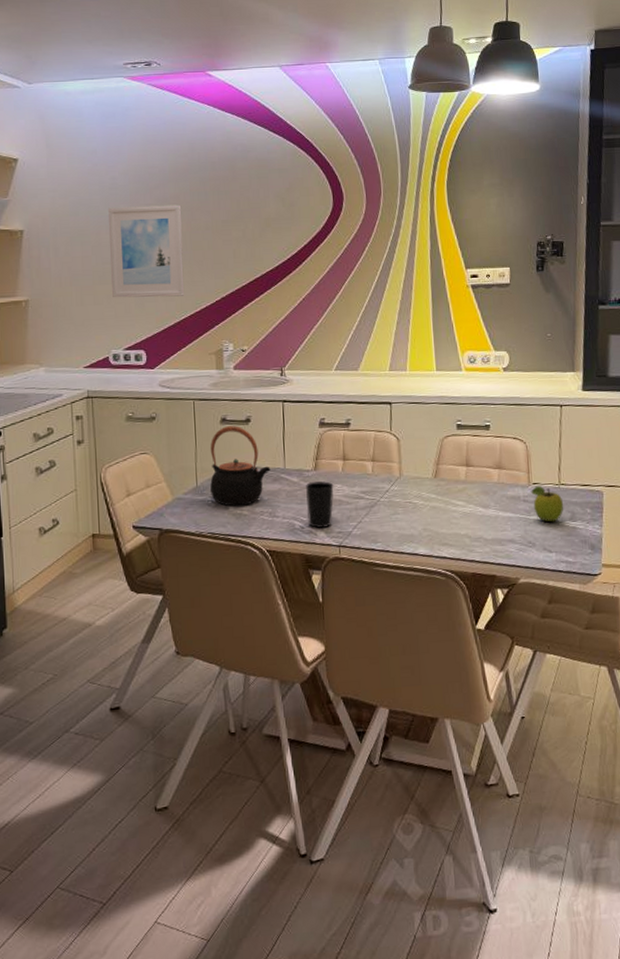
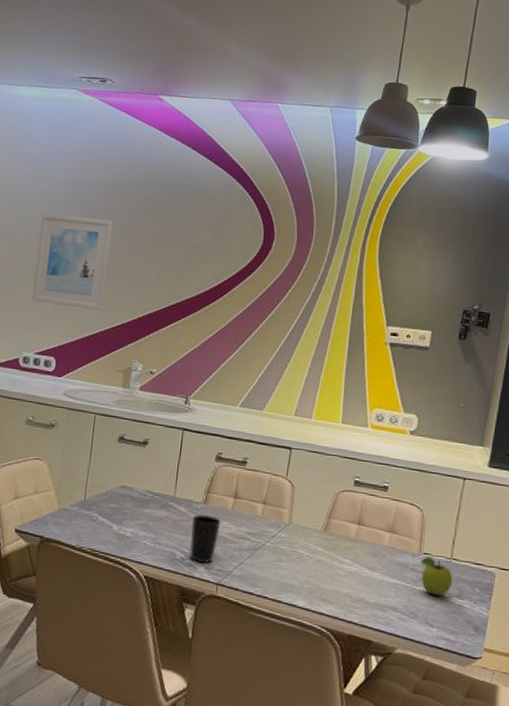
teapot: present [210,426,271,507] -> none [97,445,161,528]

